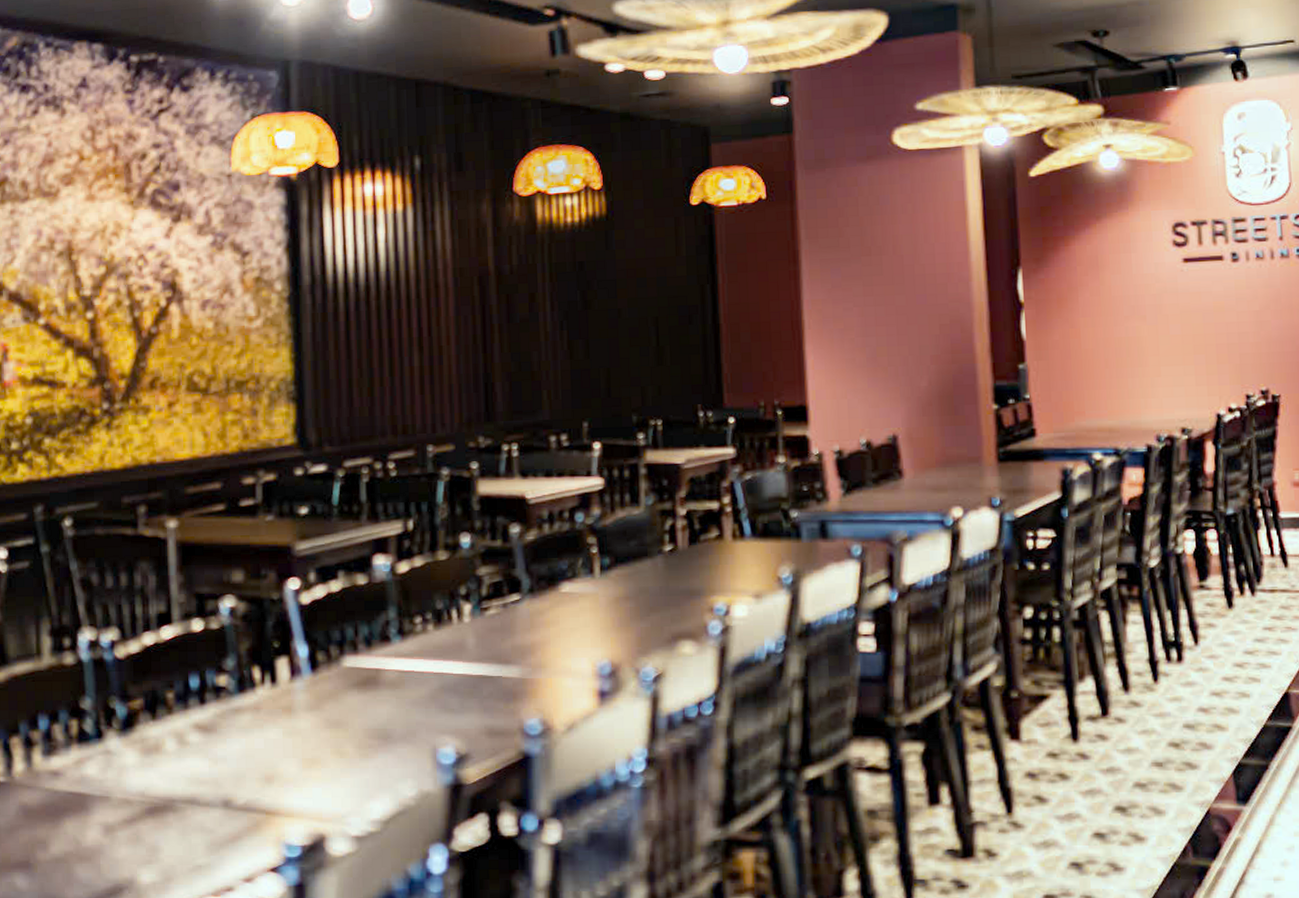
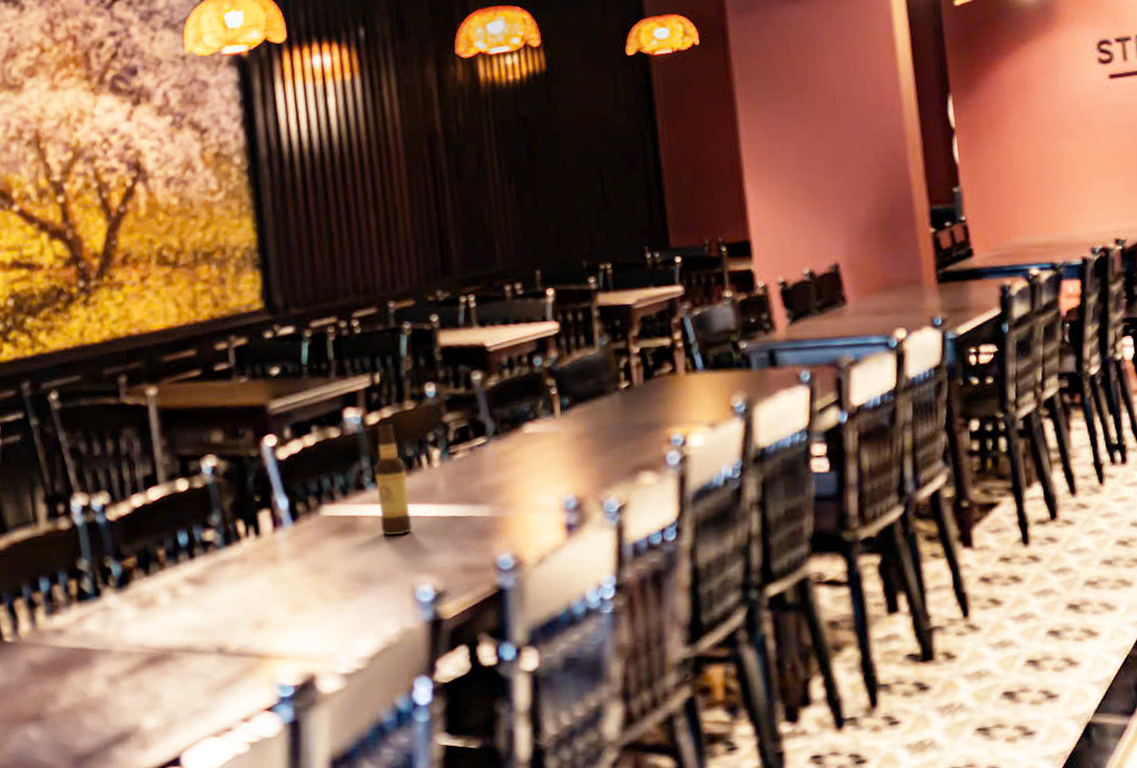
bottle: none [401,574,439,693] -> present [373,424,414,536]

